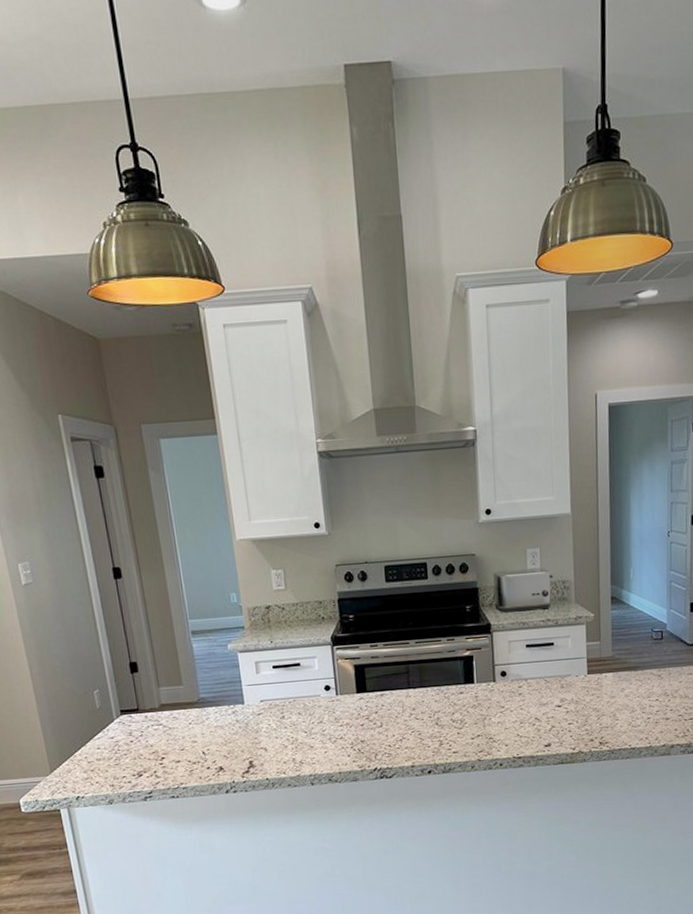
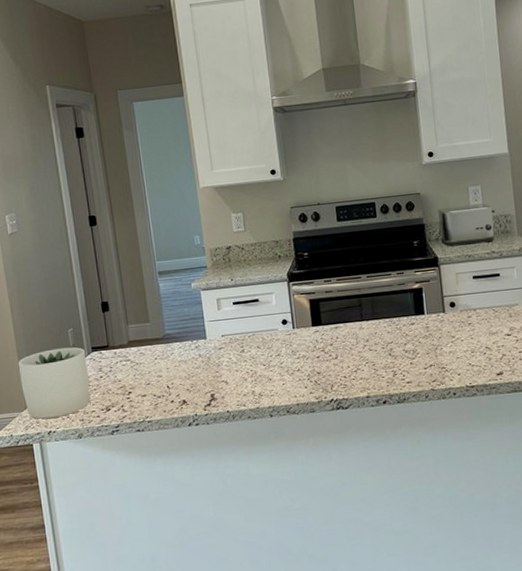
planter: none [40,709,120,784] -> present [18,347,90,419]

